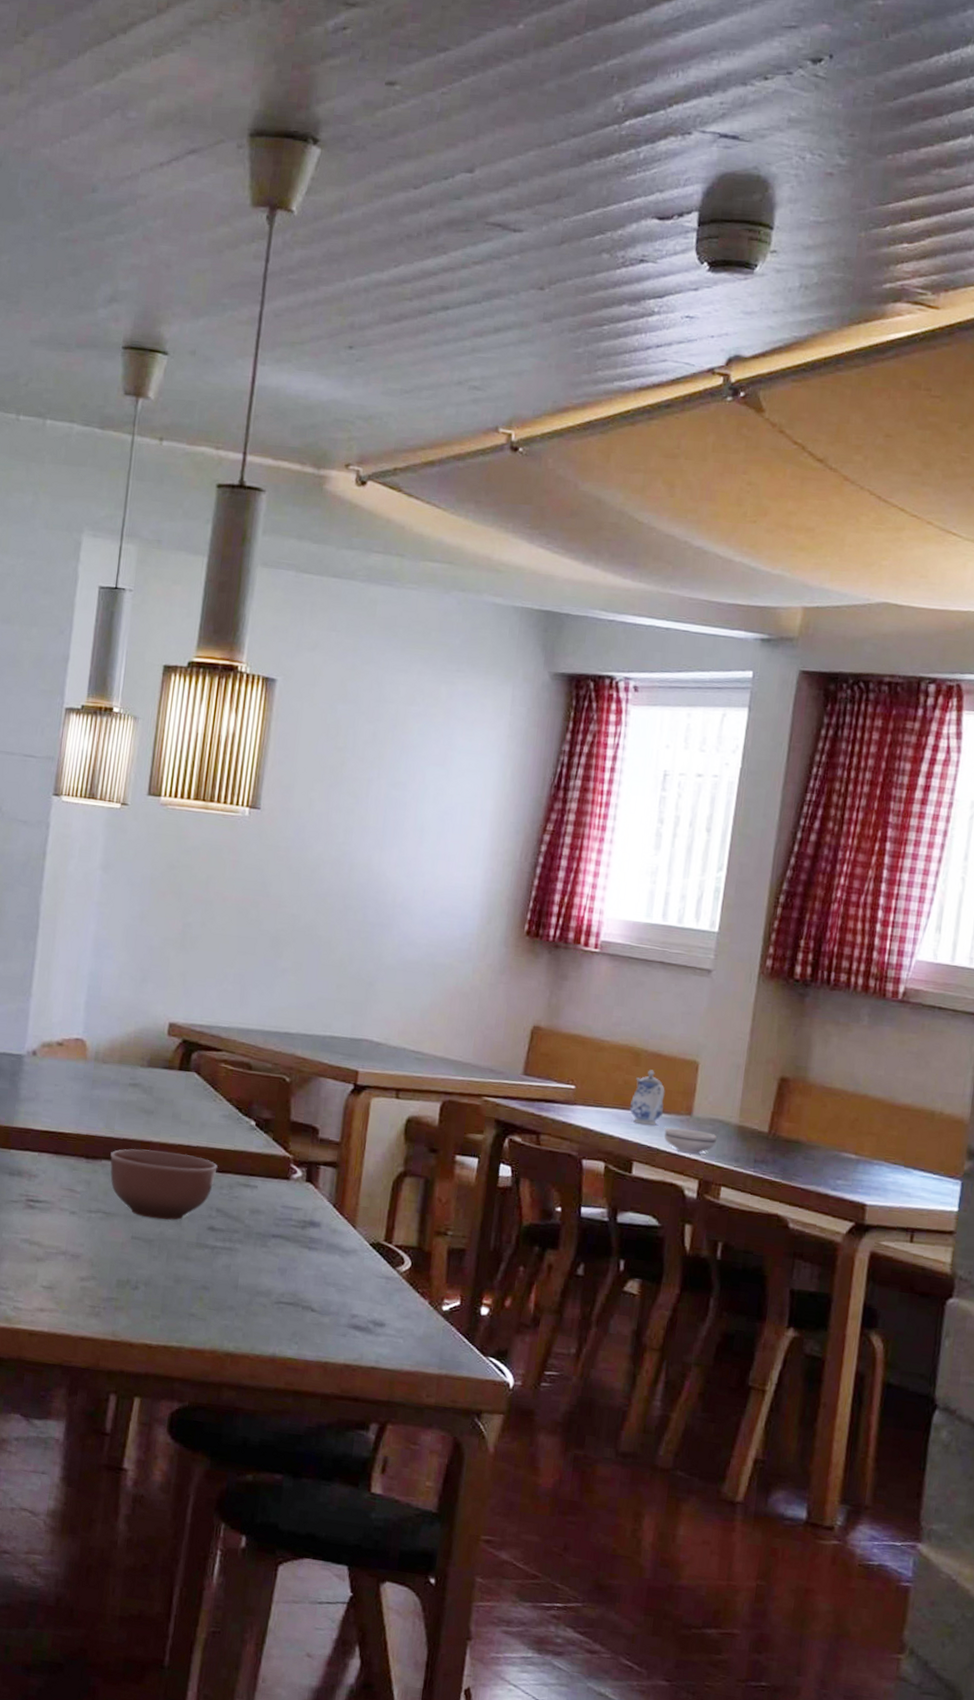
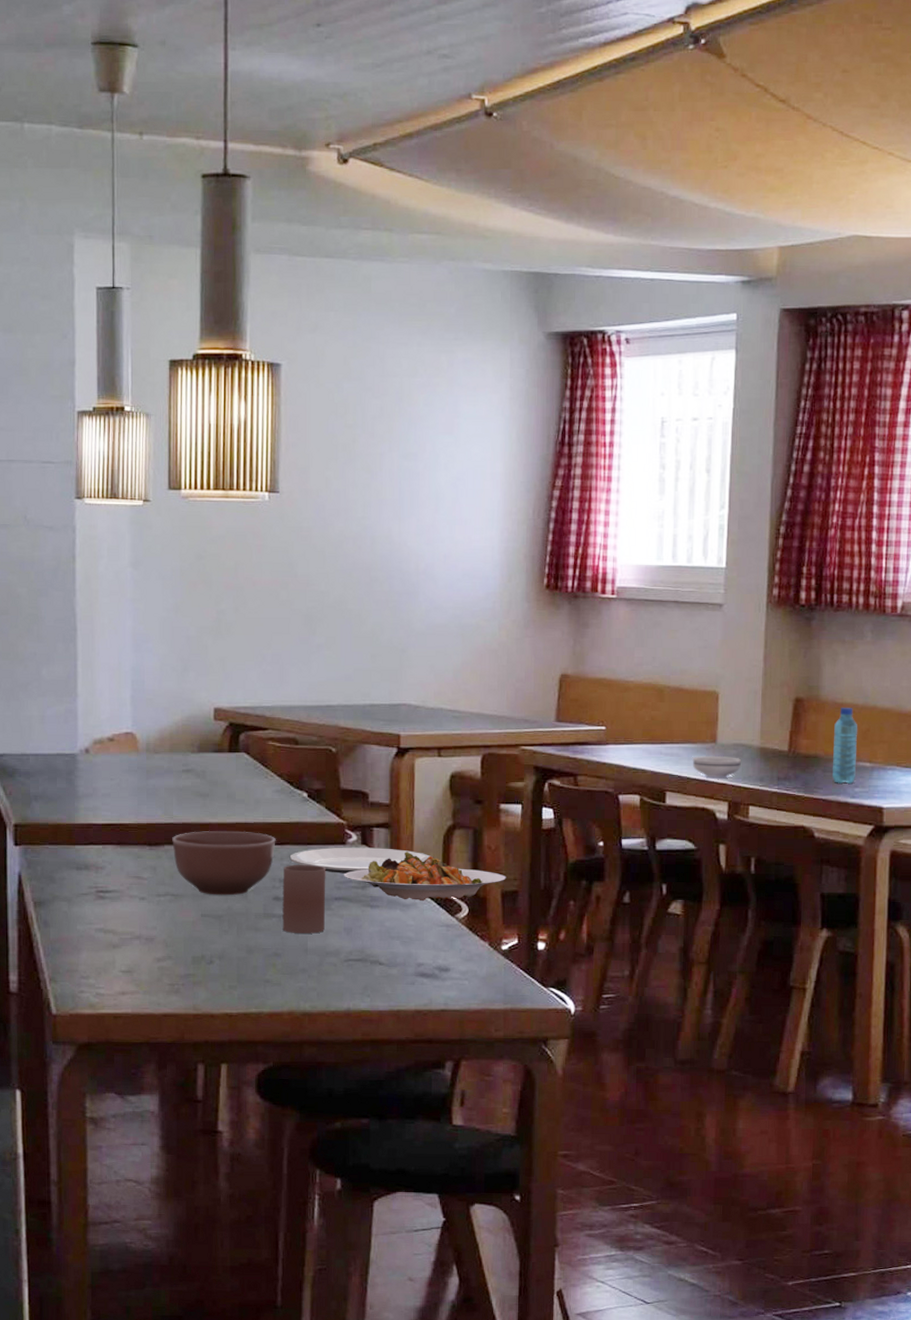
cup: none [214,1195,267,1270] -> present [282,865,326,934]
plate: none [229,1180,379,1211] -> present [289,847,433,874]
salad: none [284,1194,455,1251] -> present [344,851,506,902]
teapot: present [630,1069,665,1127] -> none [658,704,690,757]
water bottle: none [813,1092,846,1175] -> present [831,707,858,784]

